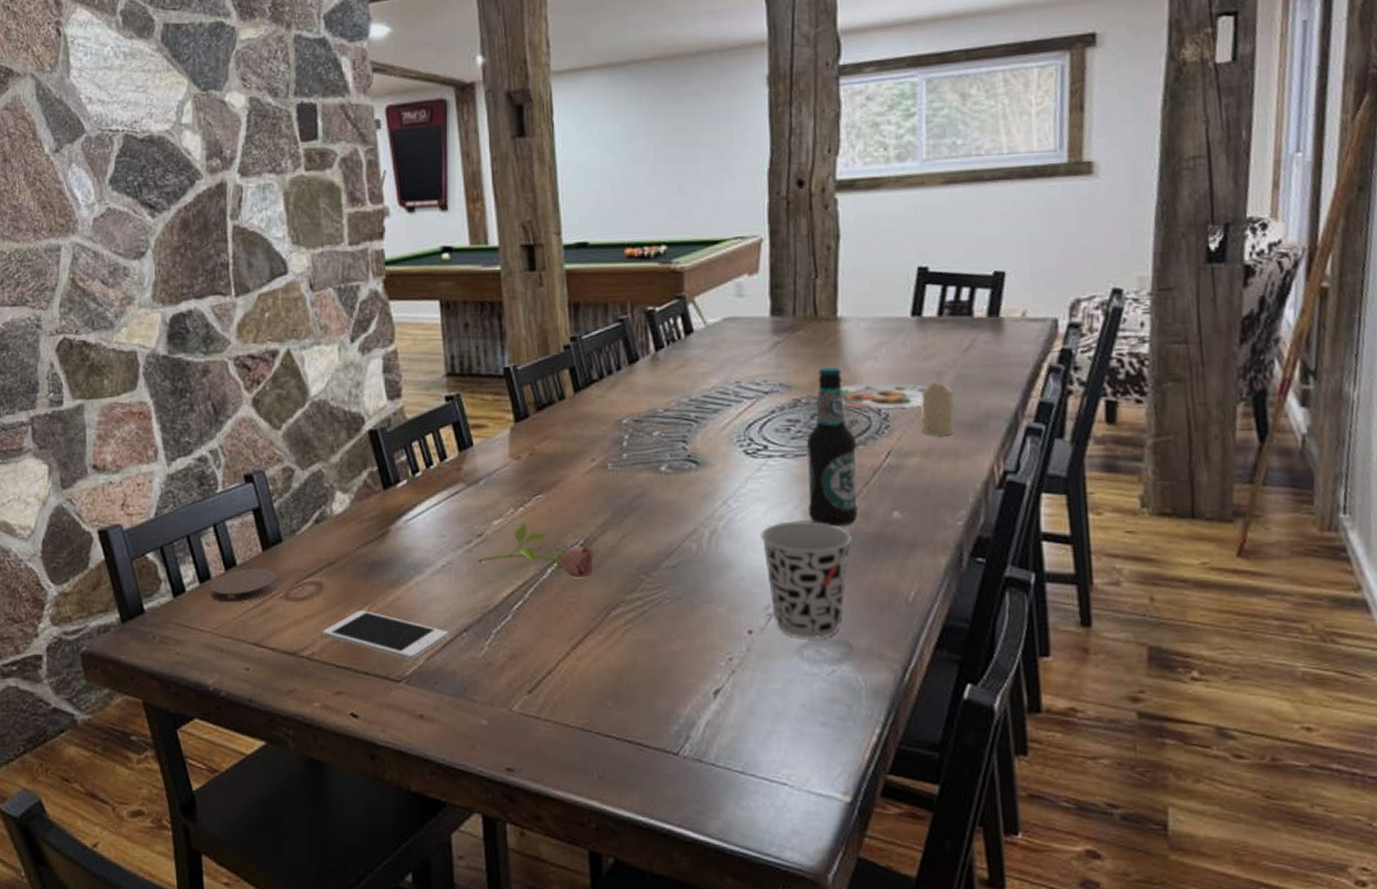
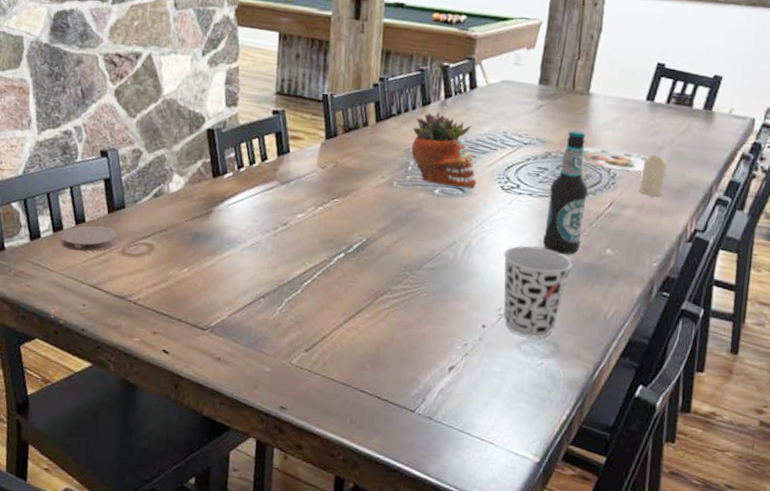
cell phone: present [322,611,448,661] -> none [148,270,249,315]
flower: present [478,523,594,577] -> none [281,219,373,268]
succulent planter: none [621,369,713,459] -> present [411,112,477,188]

